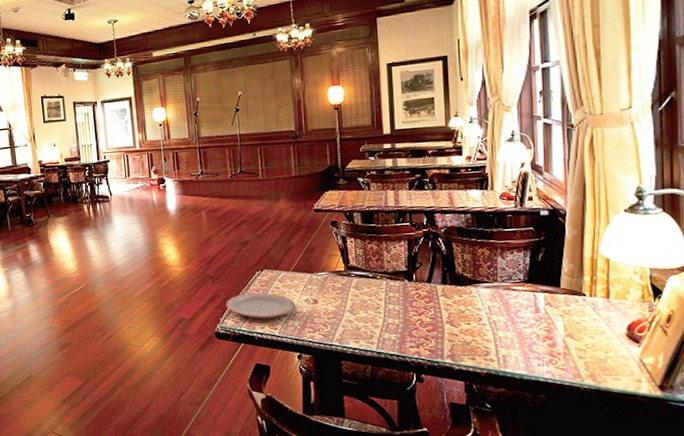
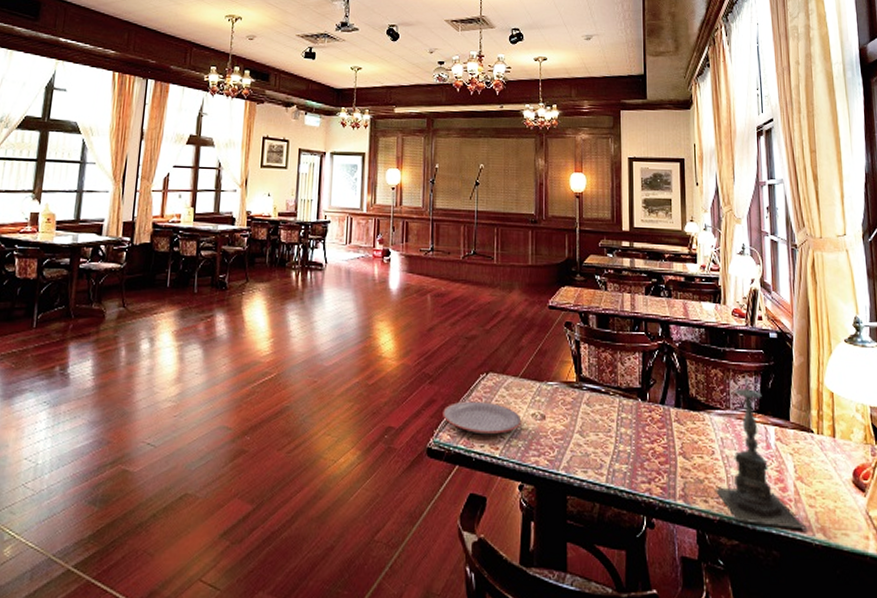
candle holder: none [482,249,576,377] -> present [714,373,807,530]

